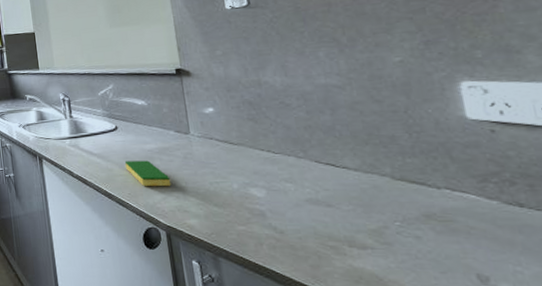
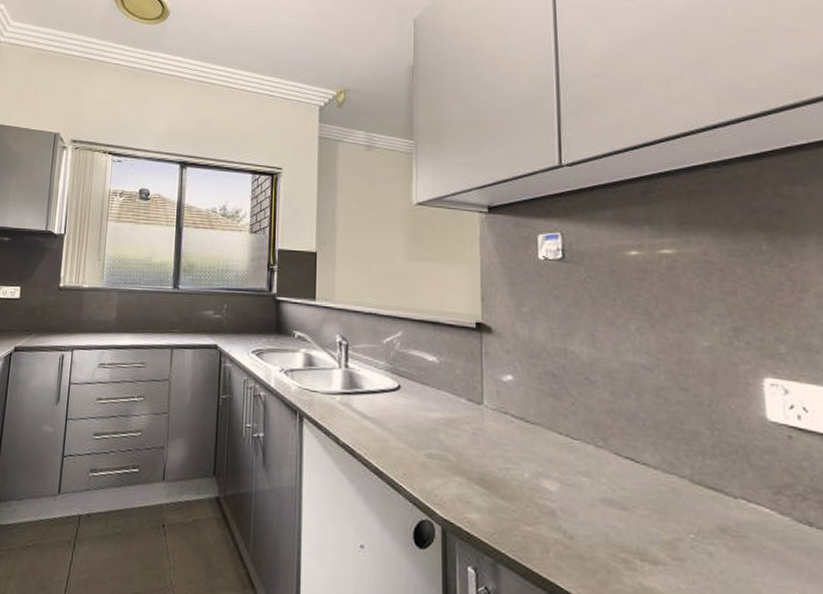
dish sponge: present [124,160,172,187] -> none [403,431,455,469]

